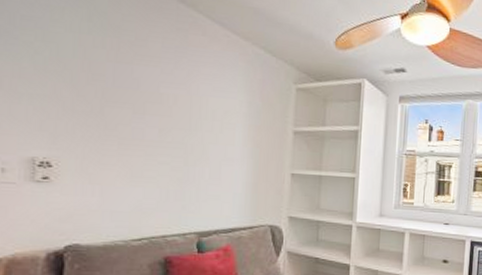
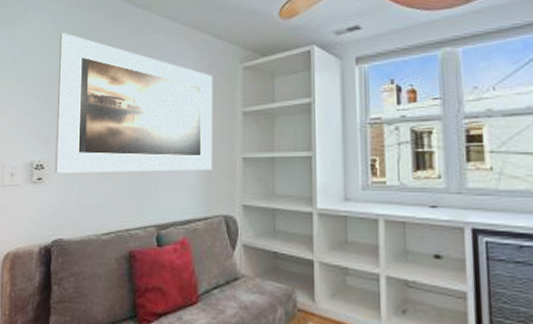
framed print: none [67,11,265,183] -> present [55,33,213,173]

